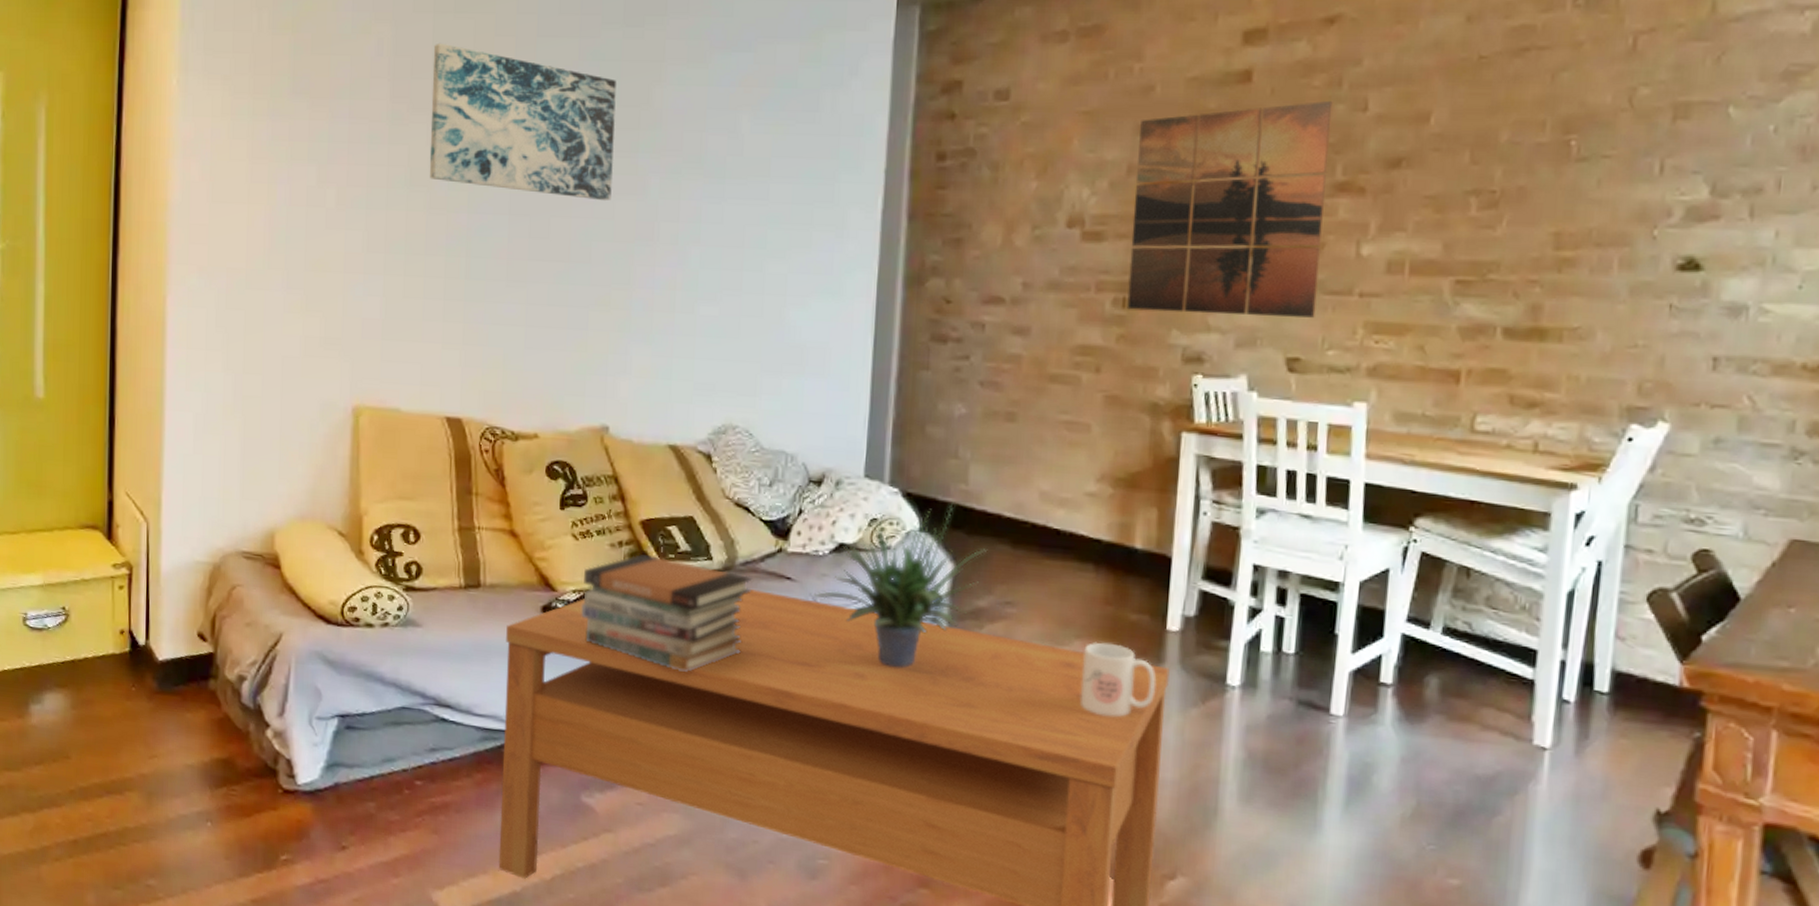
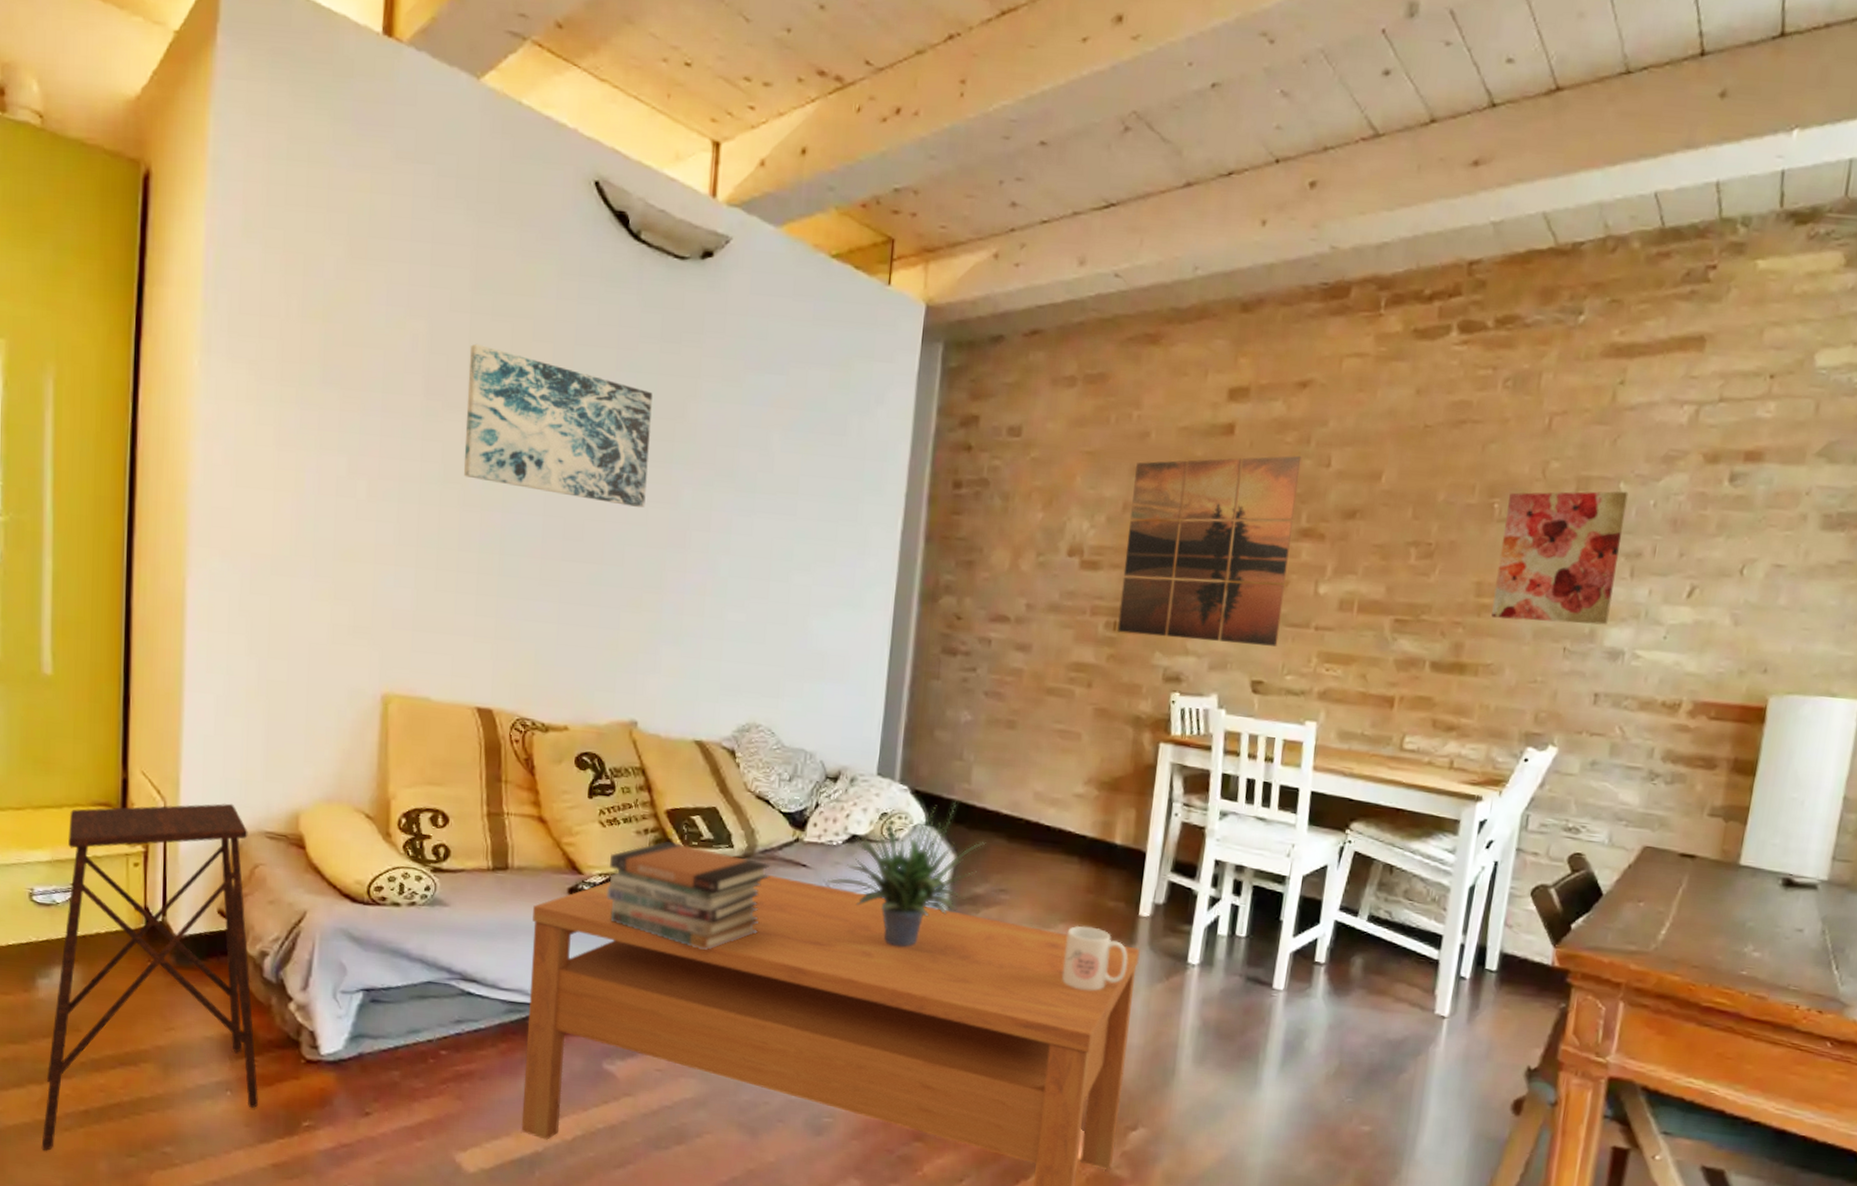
side table: none [34,523,237,881] -> present [41,803,258,1151]
wall art: none [1575,116,1741,277] -> present [1491,490,1629,625]

